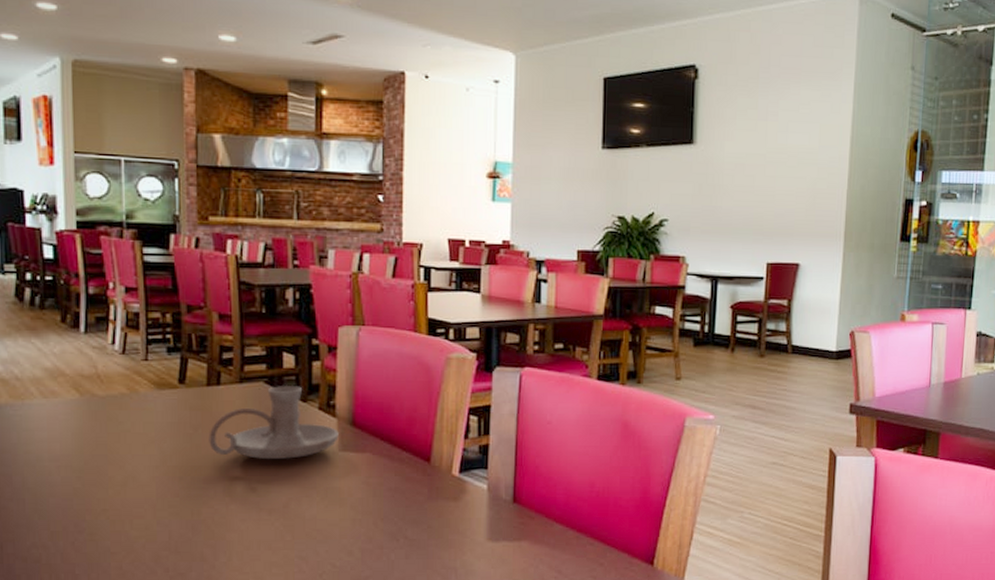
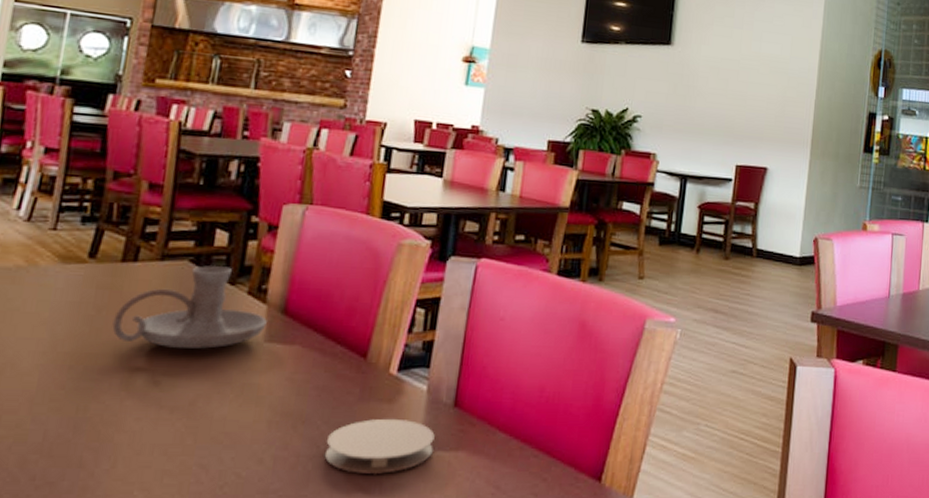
coaster: none [404,514,499,562] -> present [324,418,435,474]

